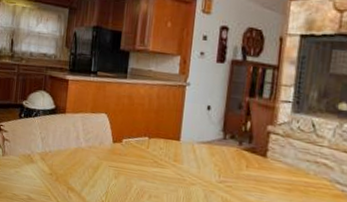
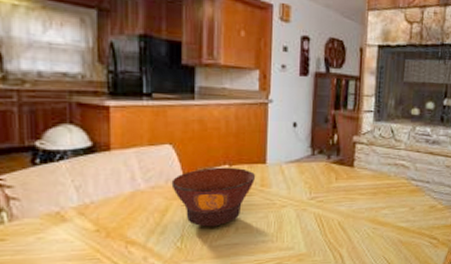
bowl: none [103,137,170,190] -> present [171,167,256,227]

